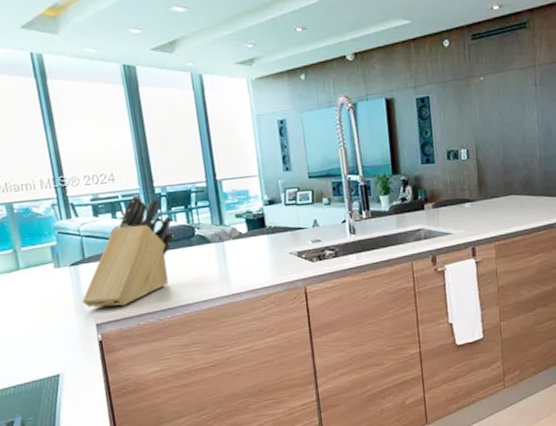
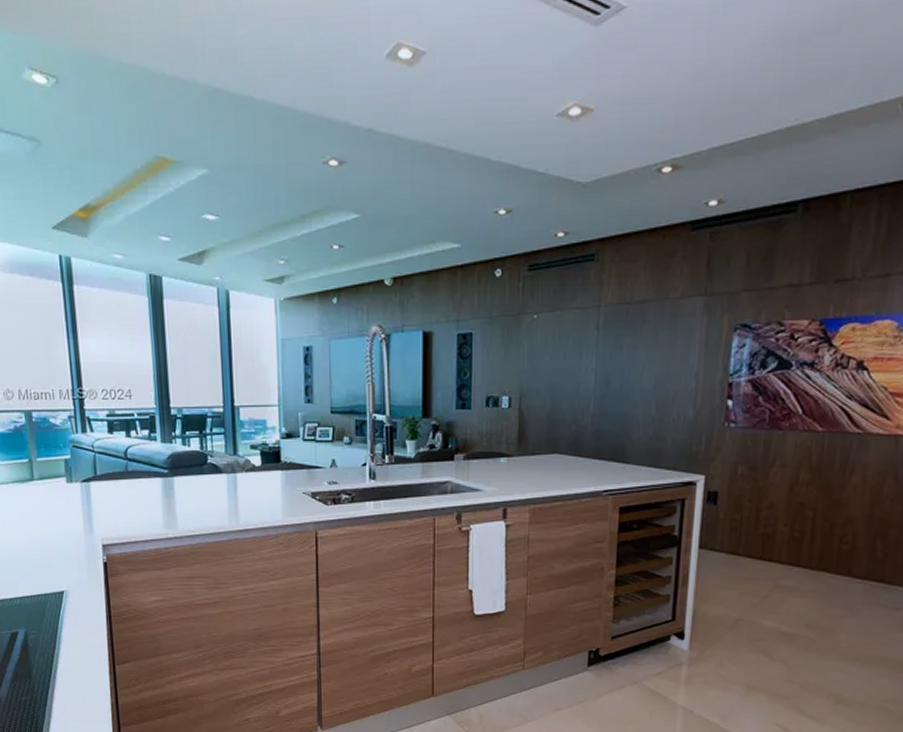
knife block: present [82,196,175,308] -> none [91,416,187,530]

